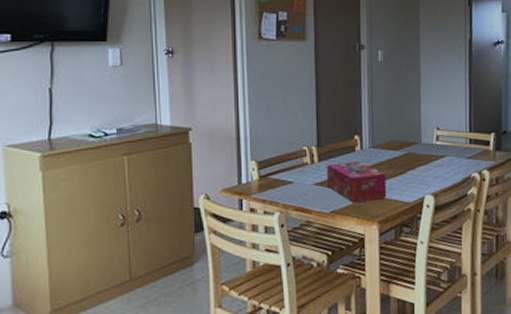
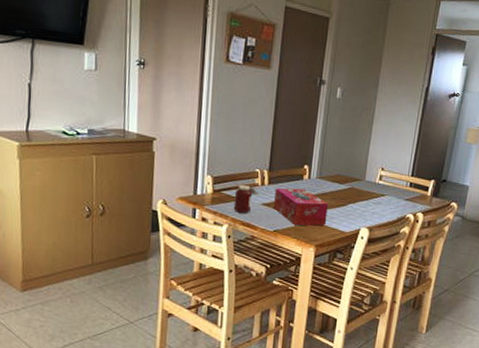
jar: none [283,165,310,197] -> present [233,184,260,213]

